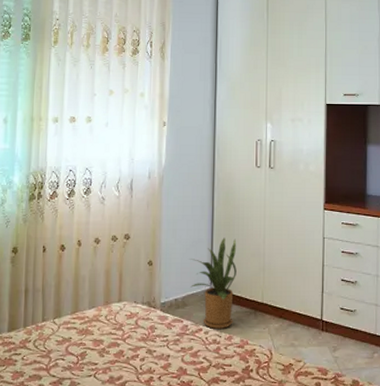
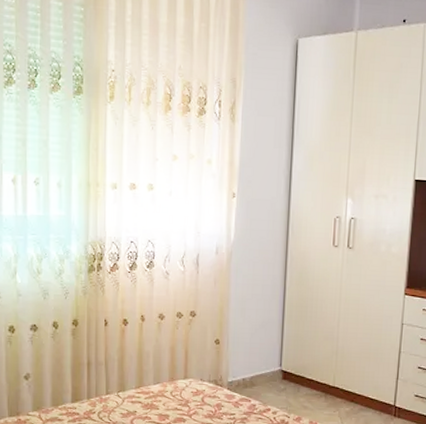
house plant: present [190,237,237,329] -> none [259,319,309,410]

